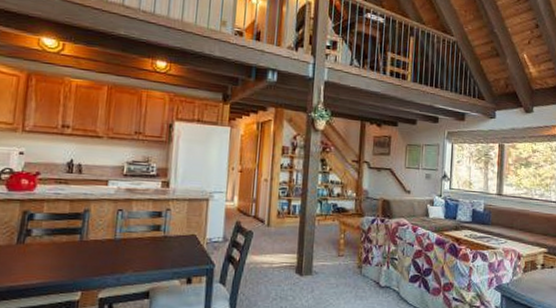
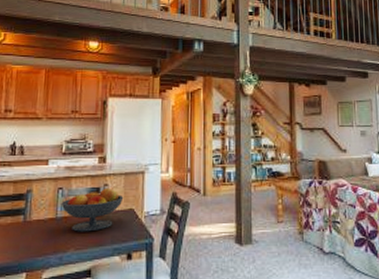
fruit bowl: none [120,212,186,255] -> present [61,187,124,232]

